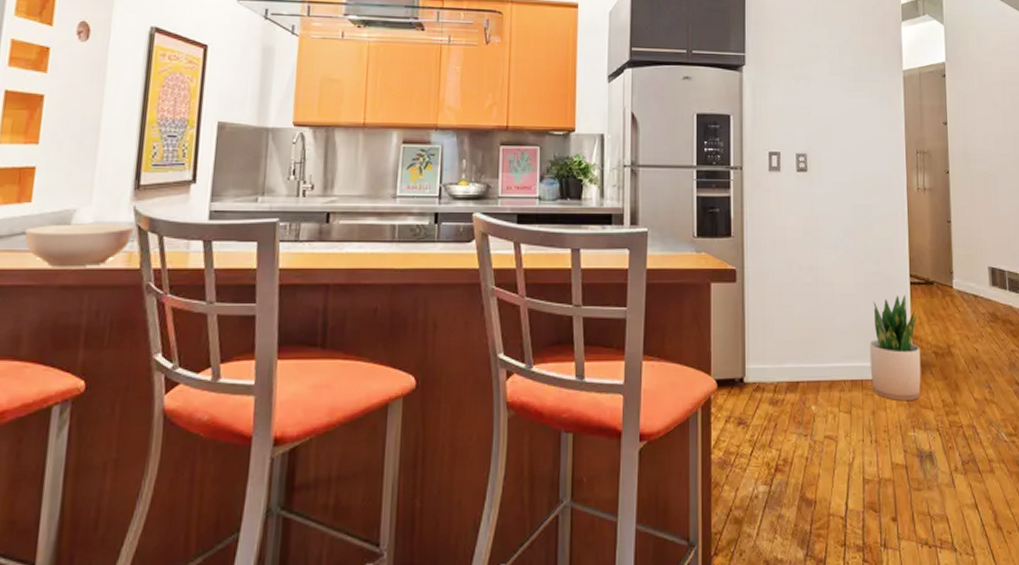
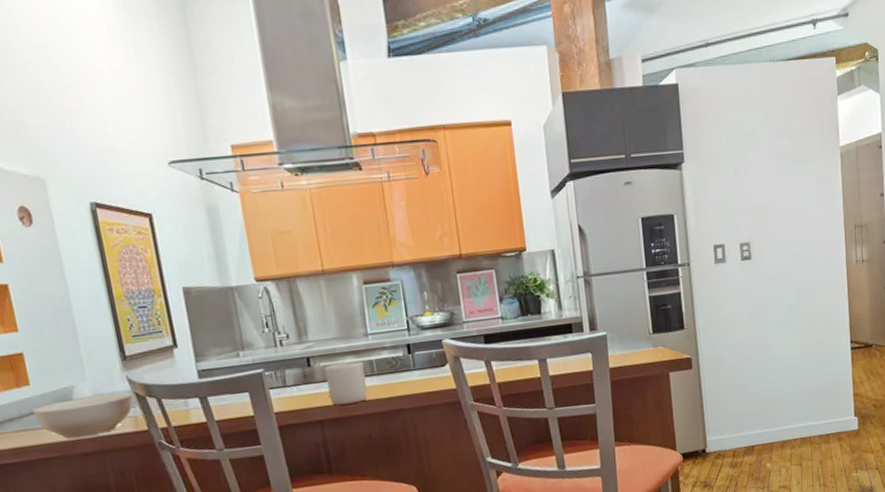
mug: none [341,224,386,270] -> present [324,361,368,406]
planter: present [869,295,921,402] -> none [815,359,863,450]

